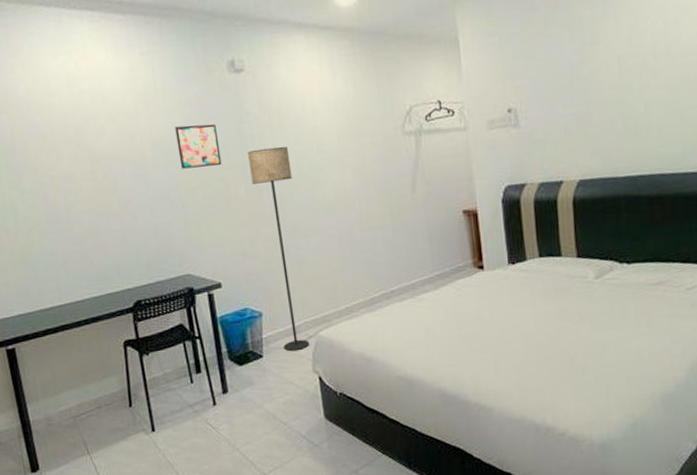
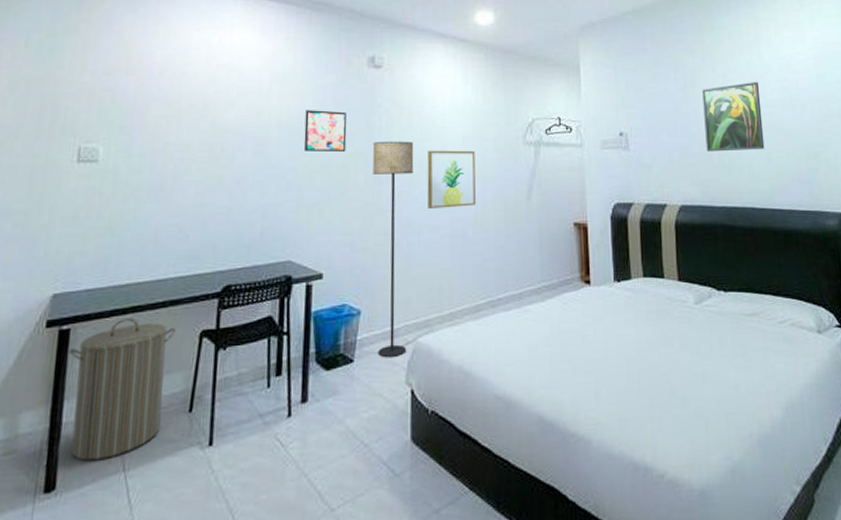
laundry hamper: none [18,335,109,448] -> present [68,318,176,461]
wall art: none [303,148,360,212] -> present [427,150,477,208]
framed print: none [603,27,678,118] -> present [702,81,765,152]

